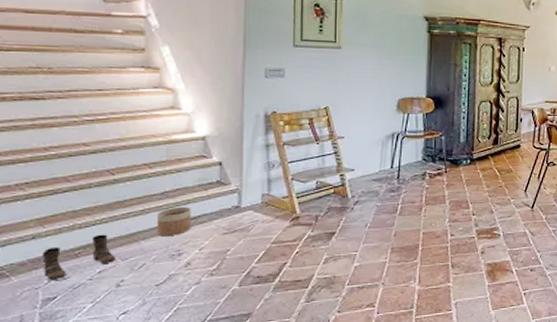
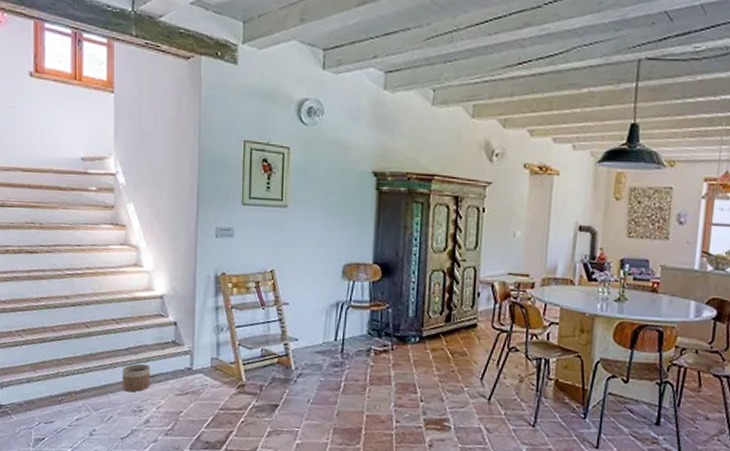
boots: present [42,234,117,281] -> none [34,383,90,423]

